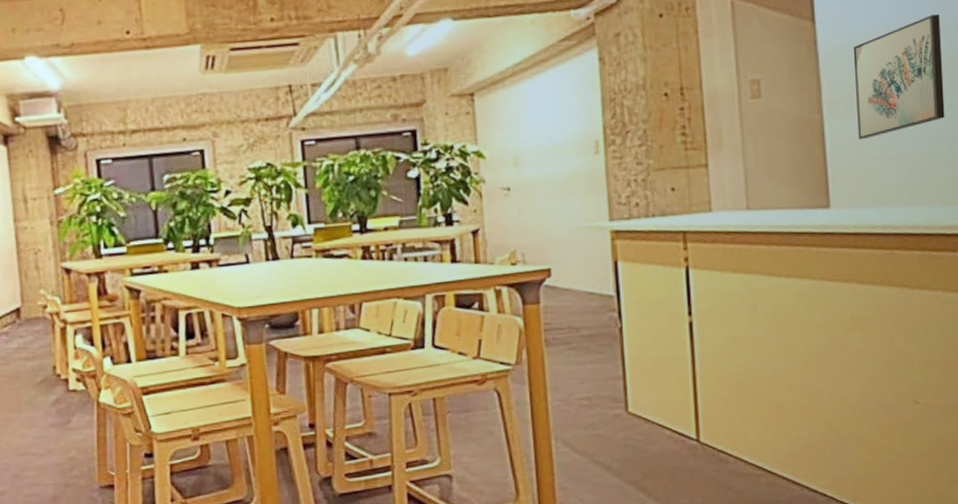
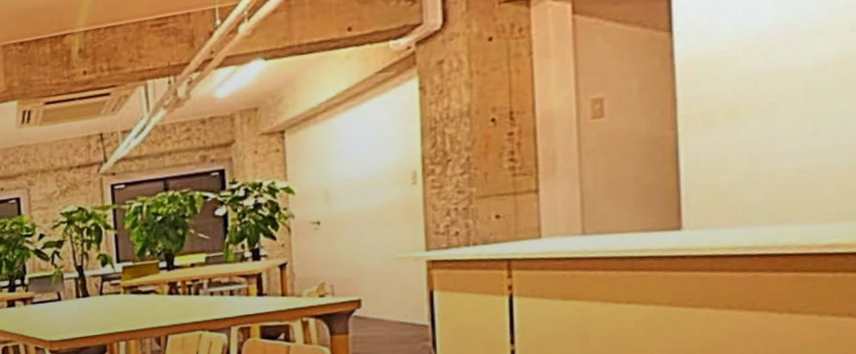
wall art: present [853,14,945,139] -> none [718,13,832,155]

